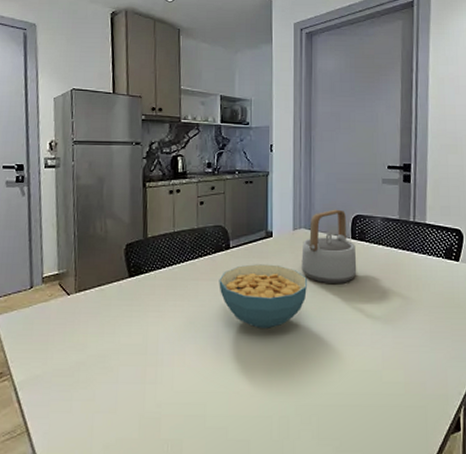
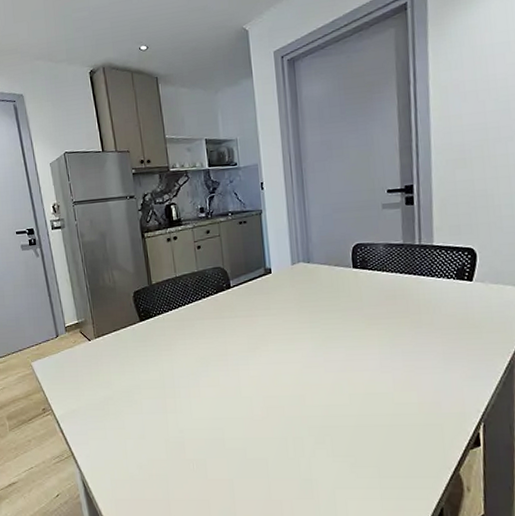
cereal bowl: present [219,264,307,328] -> none [223,299,311,360]
teapot: present [301,209,357,285] -> none [302,240,361,314]

